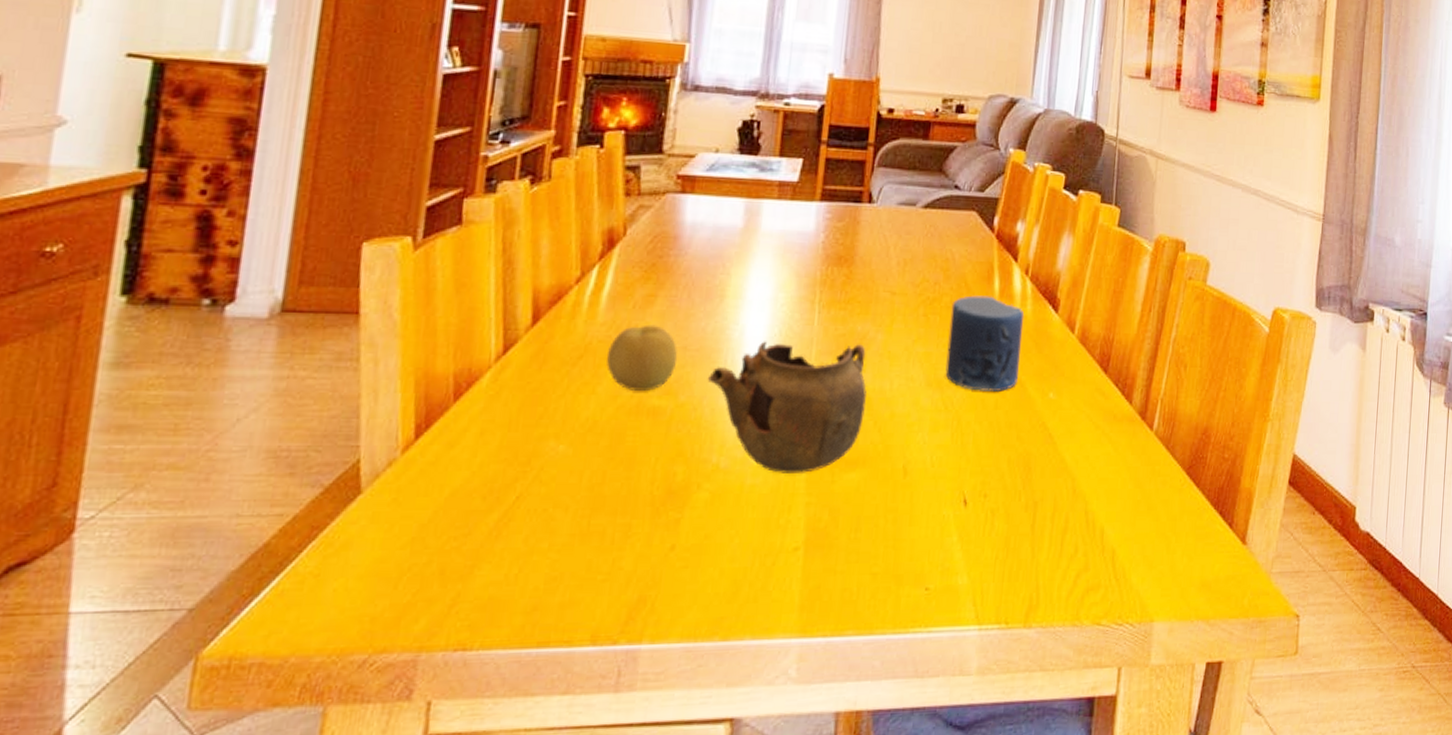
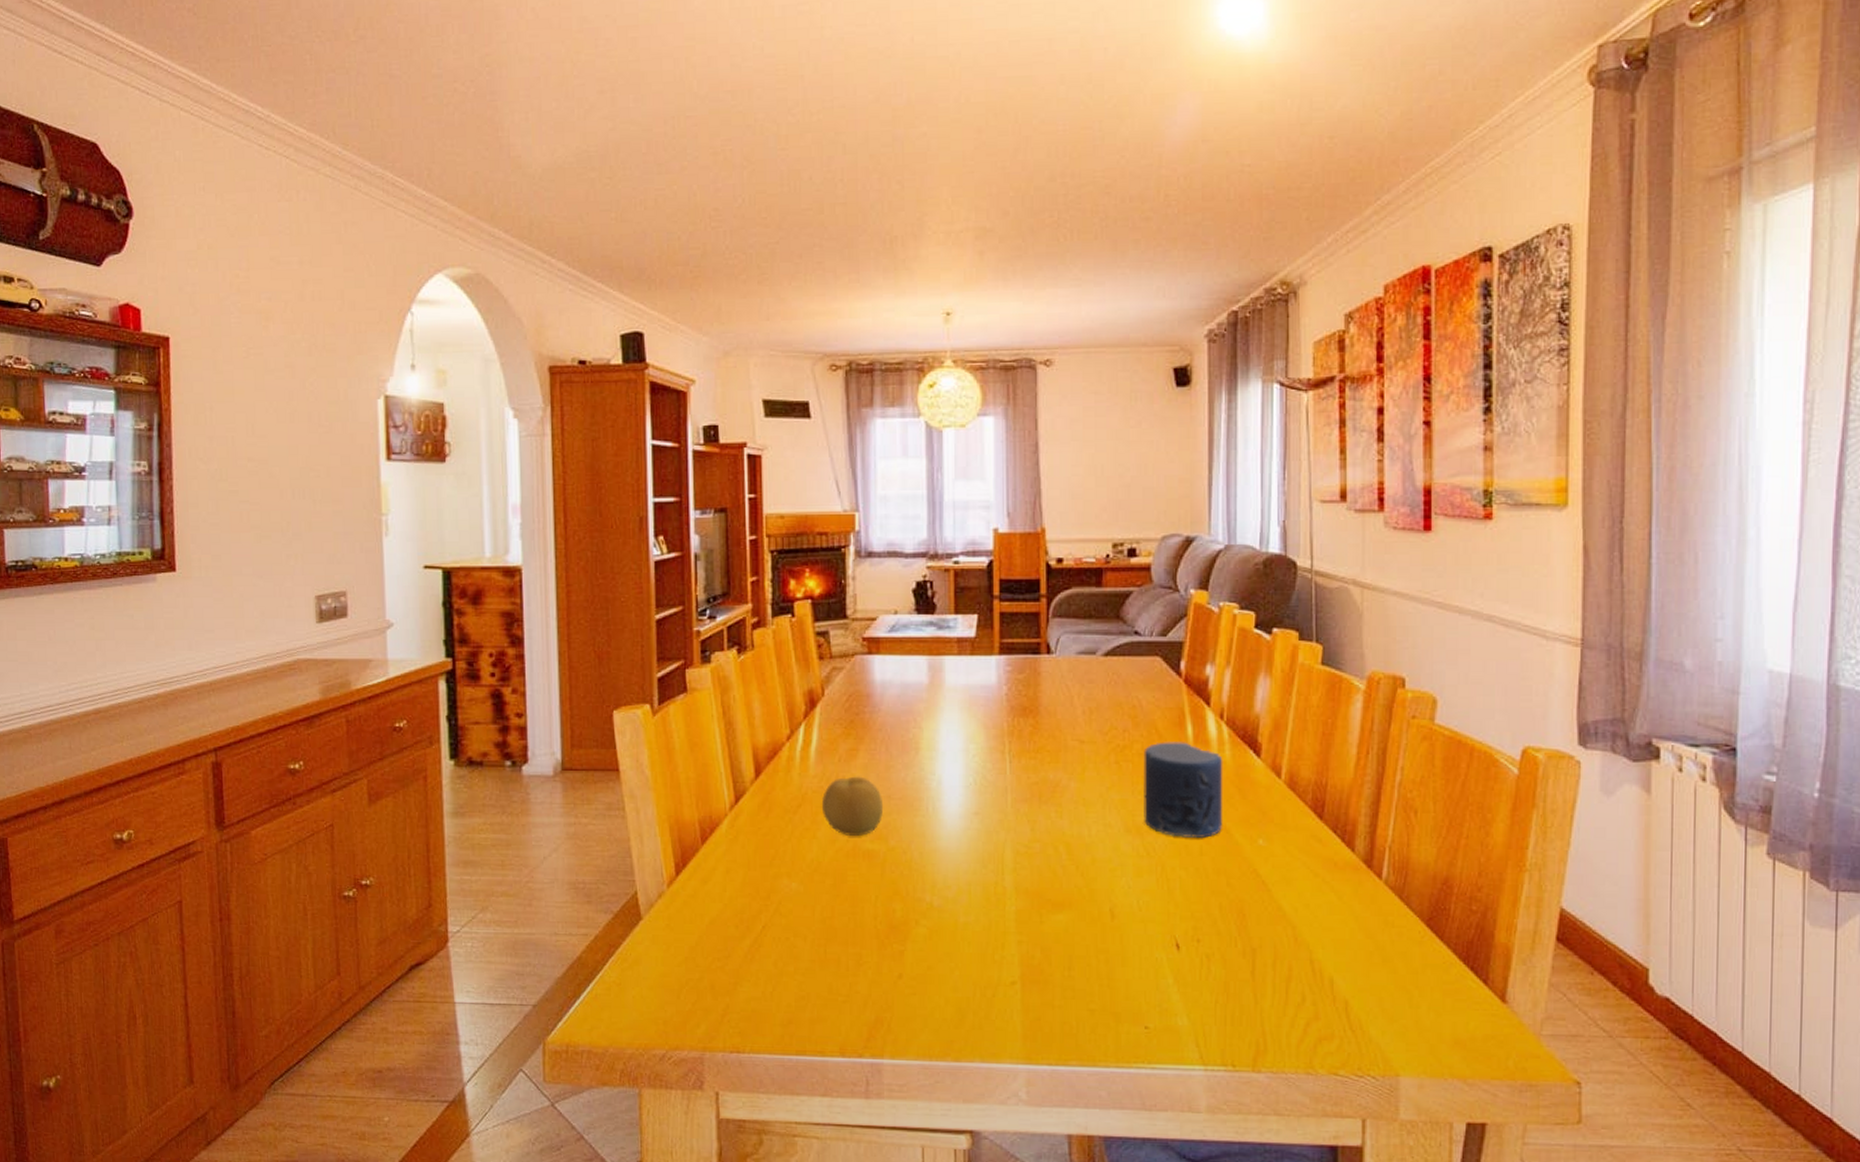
teapot: present [707,341,867,473] -> none [912,790,1067,913]

